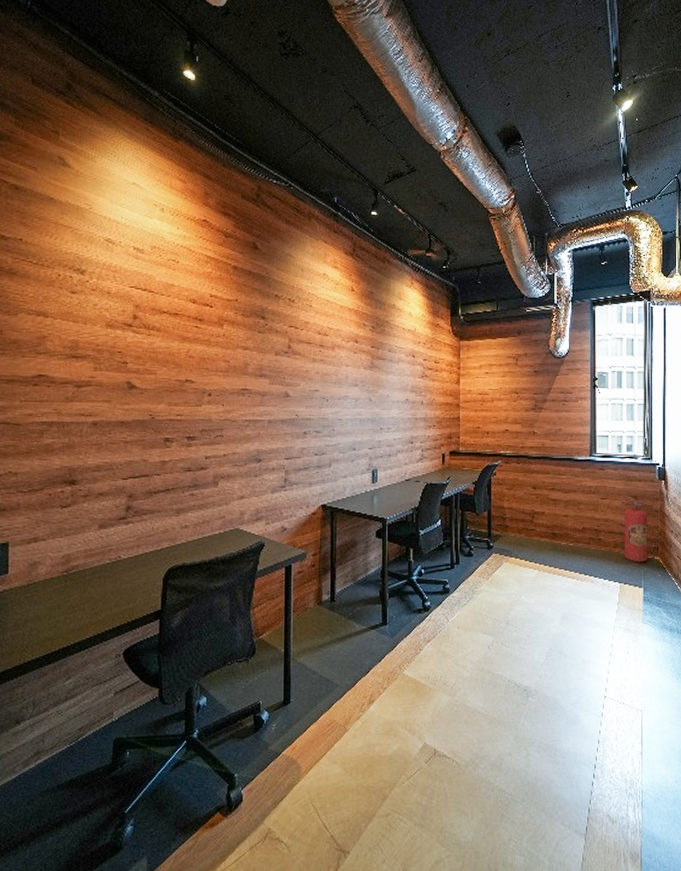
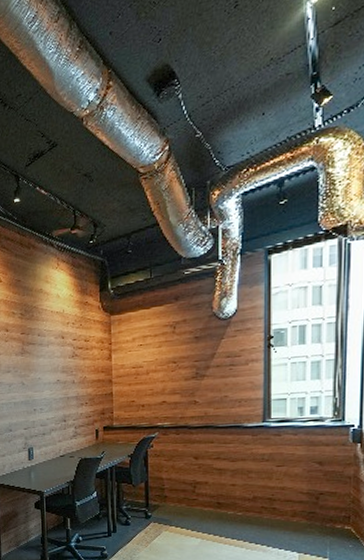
fire extinguisher: present [624,501,648,563] -> none [305,467,337,533]

